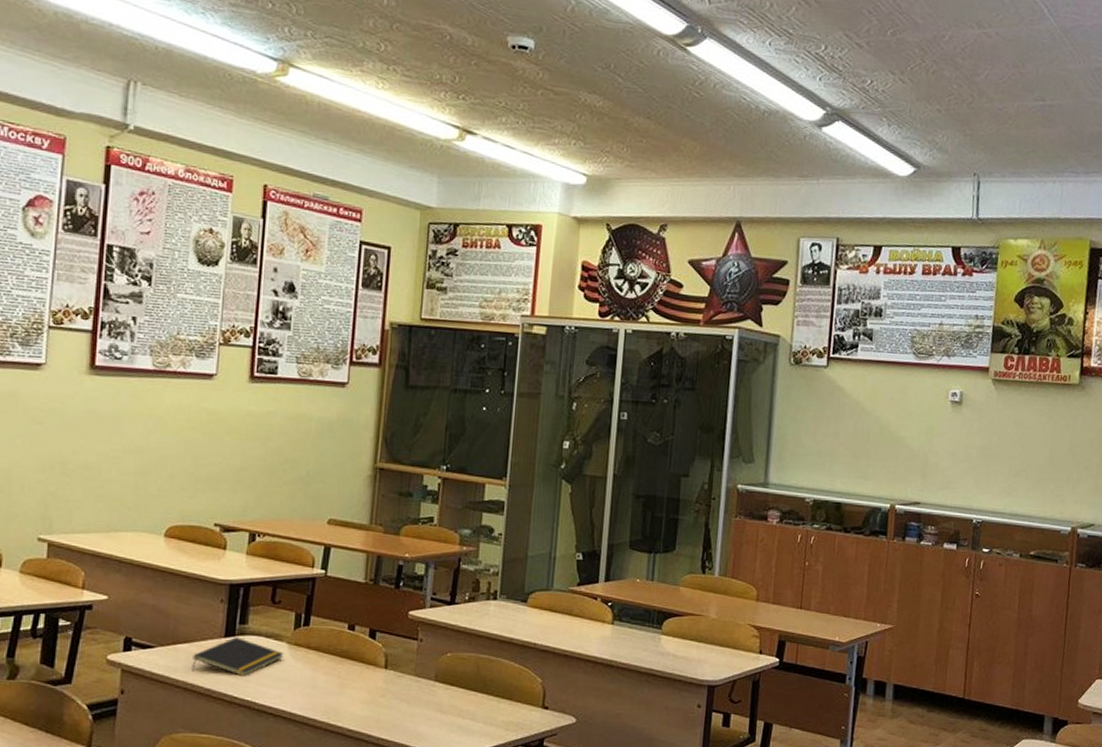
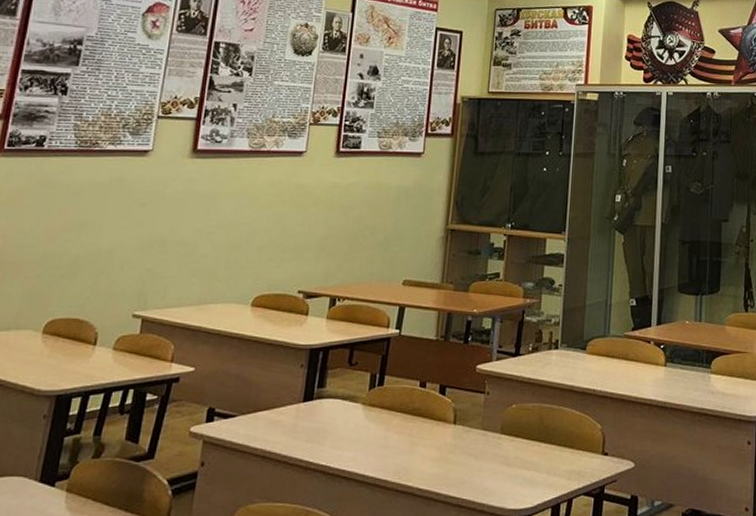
notepad: present [192,637,283,676] -> none [270,401,358,440]

